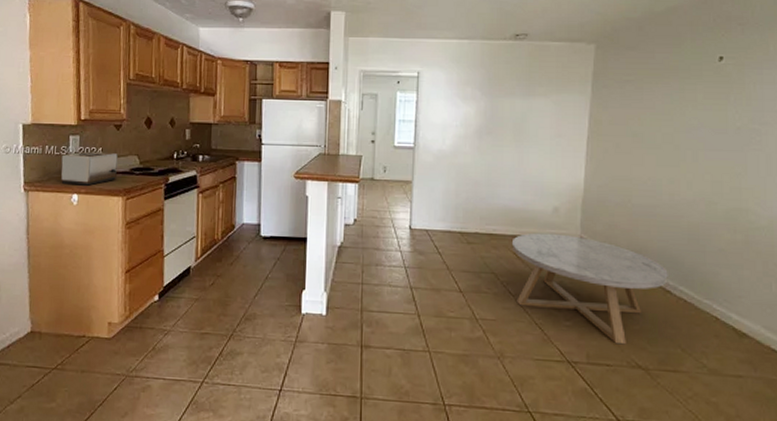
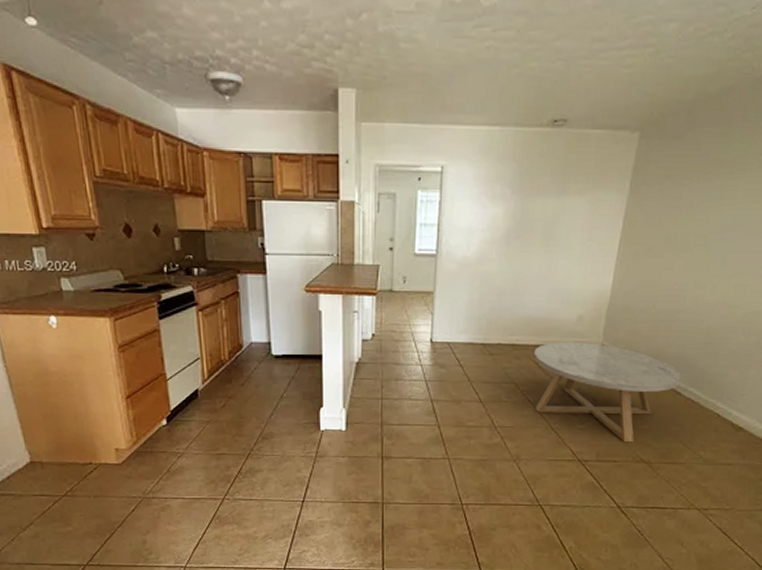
toaster: present [60,151,118,186] -> none [27,266,99,306]

